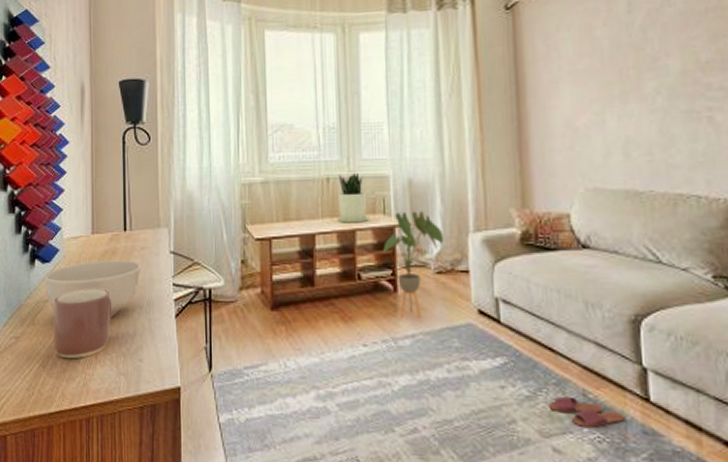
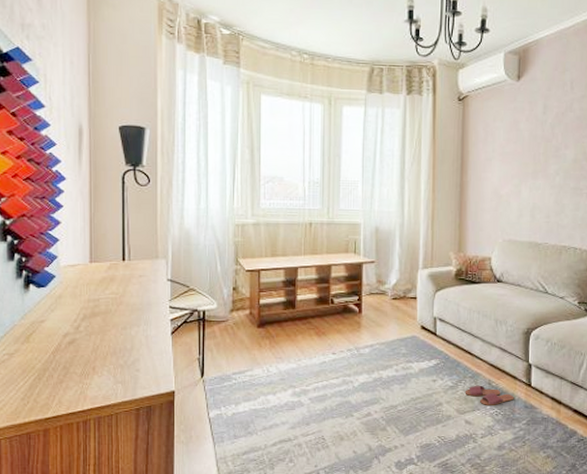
bowl: present [44,260,141,316] -> none [40,286,139,334]
mug: present [53,288,113,359] -> none [49,310,110,371]
planter: present [337,172,370,223] -> none [316,219,343,260]
house plant: present [383,211,444,318] -> none [353,252,400,333]

